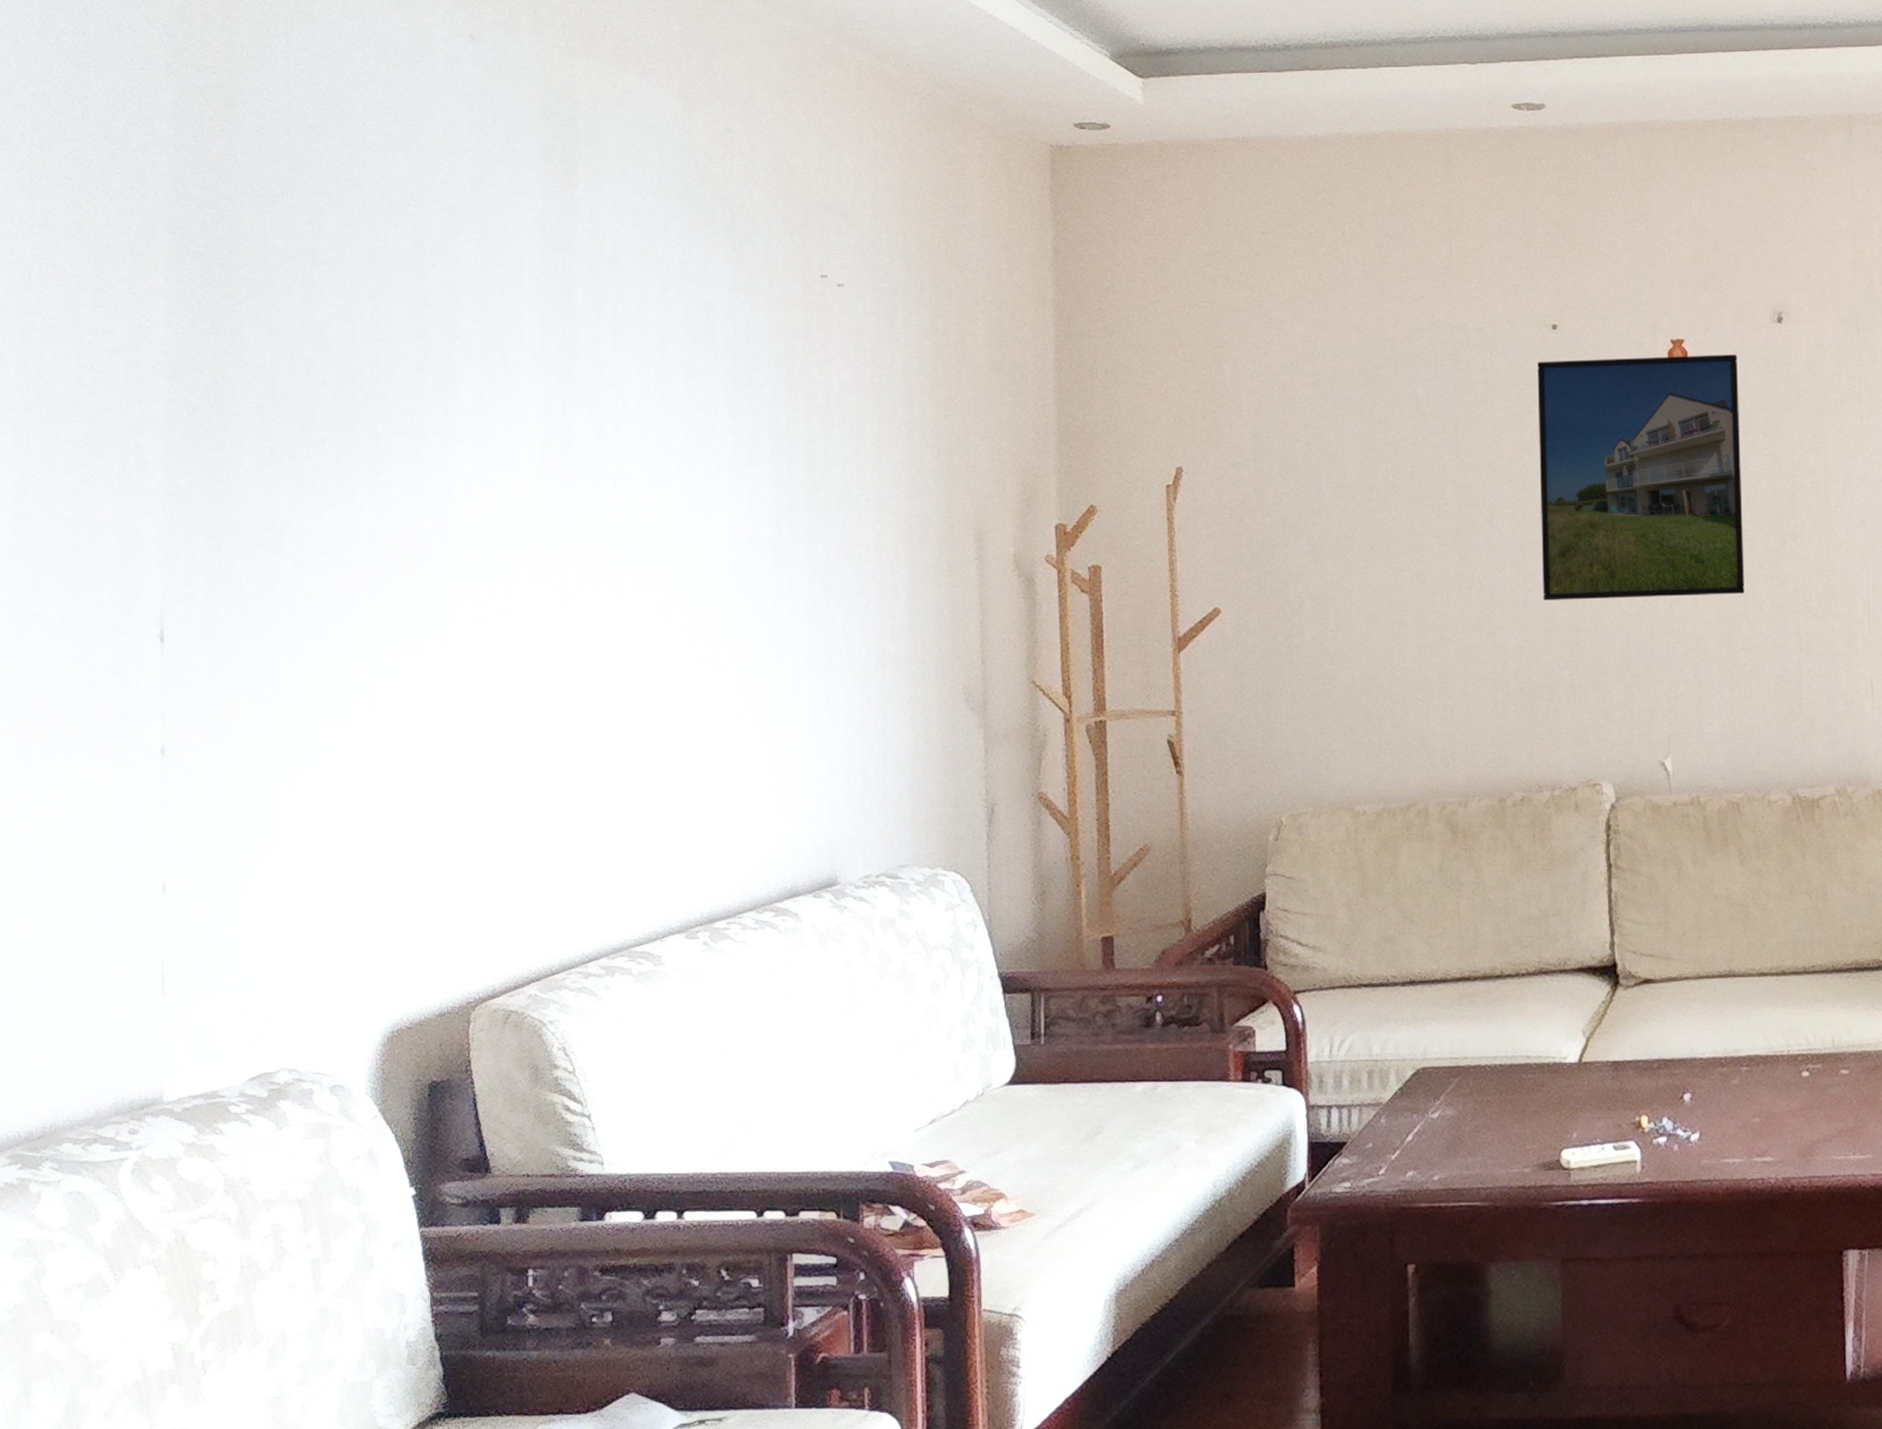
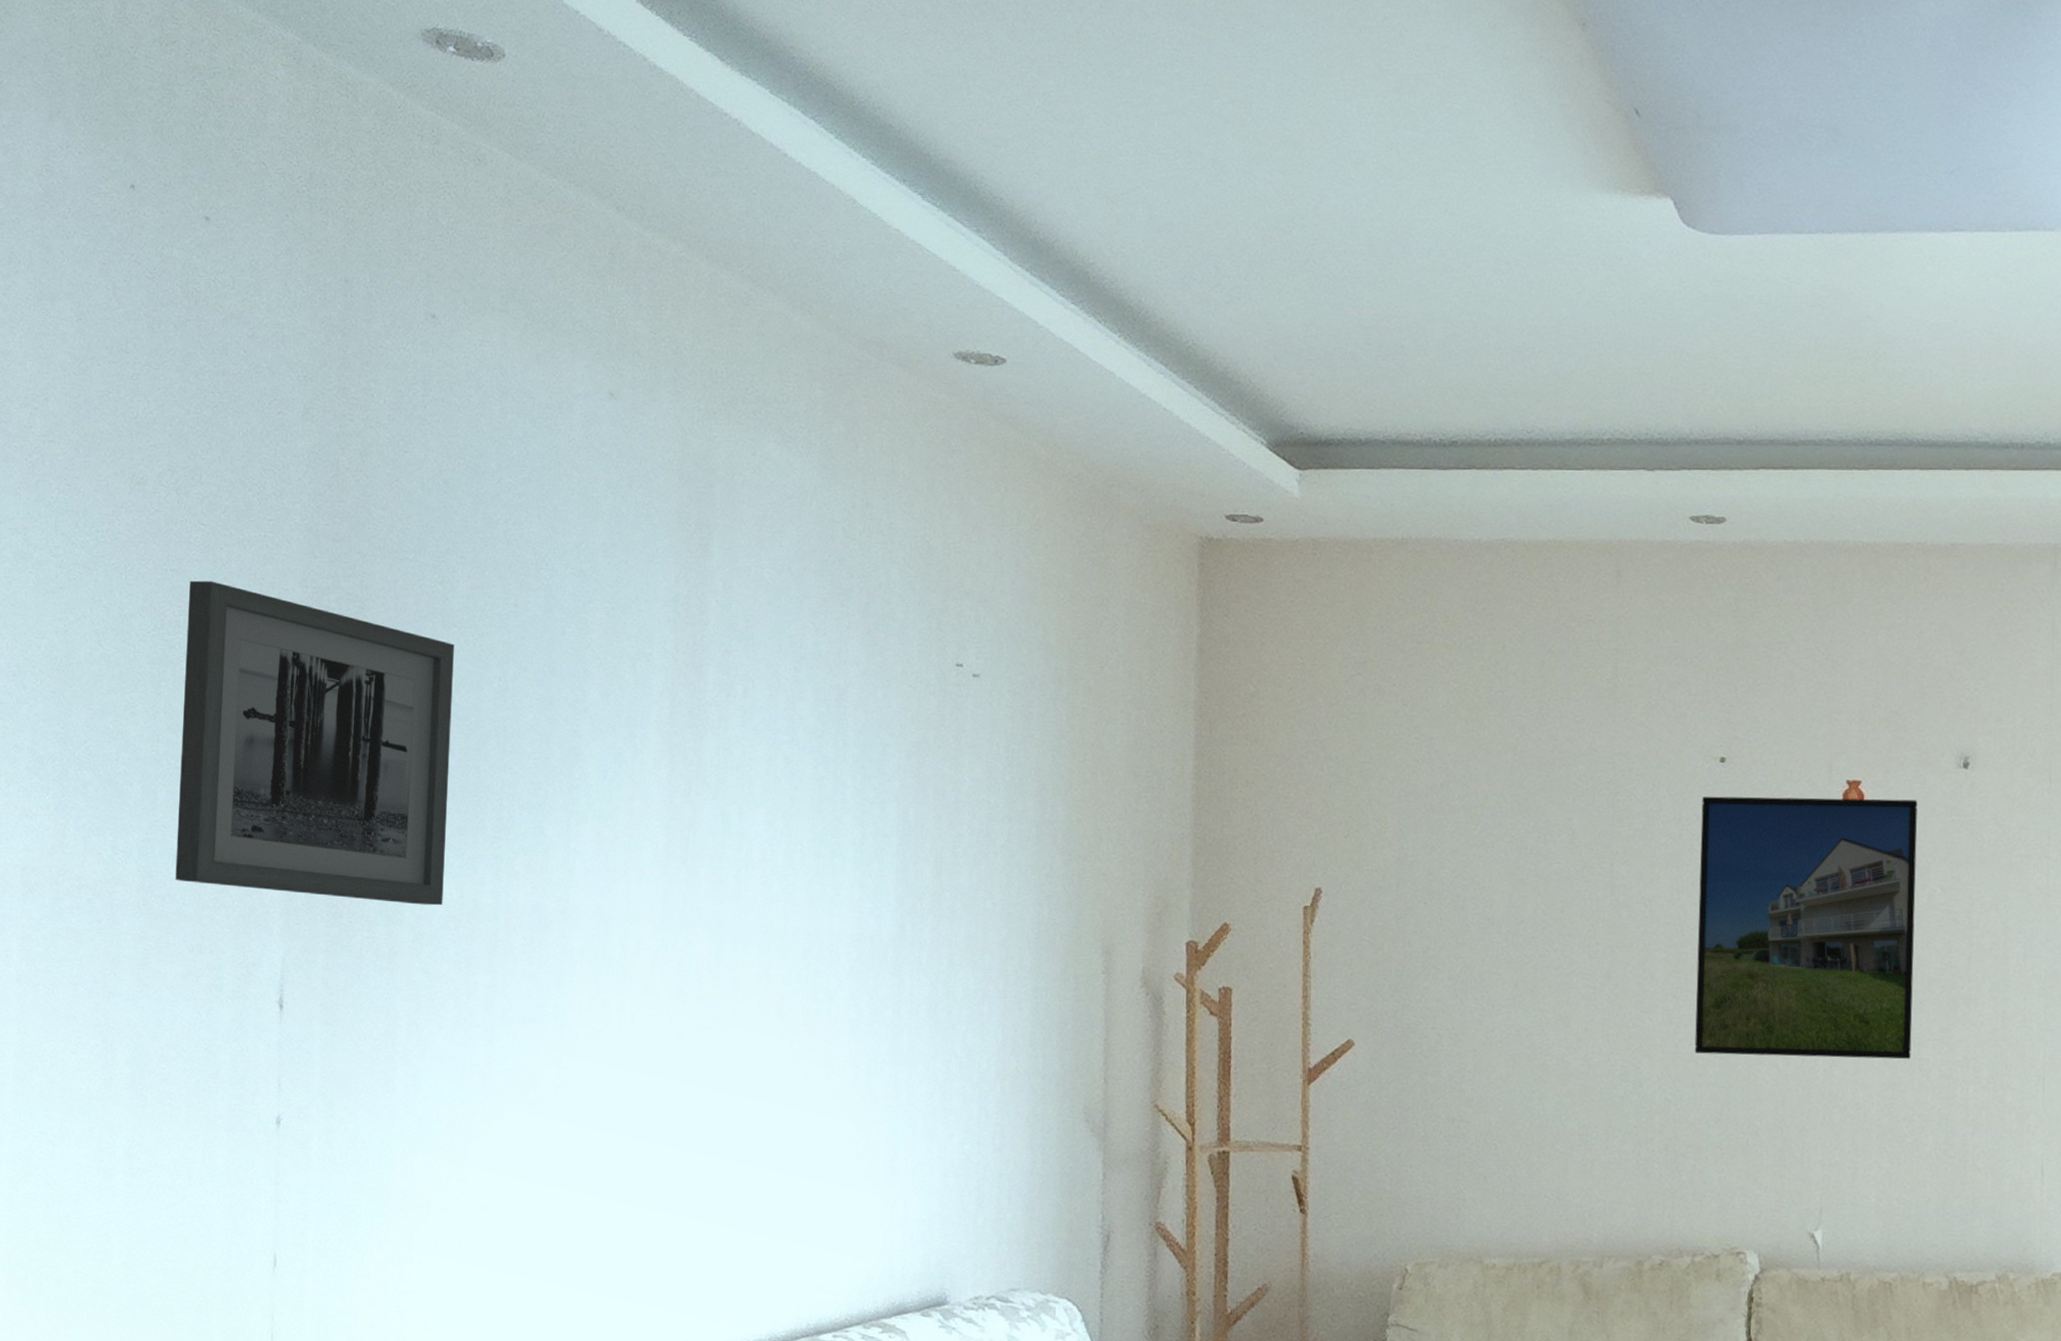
wall art: none [50,232,325,534] -> present [175,580,454,906]

